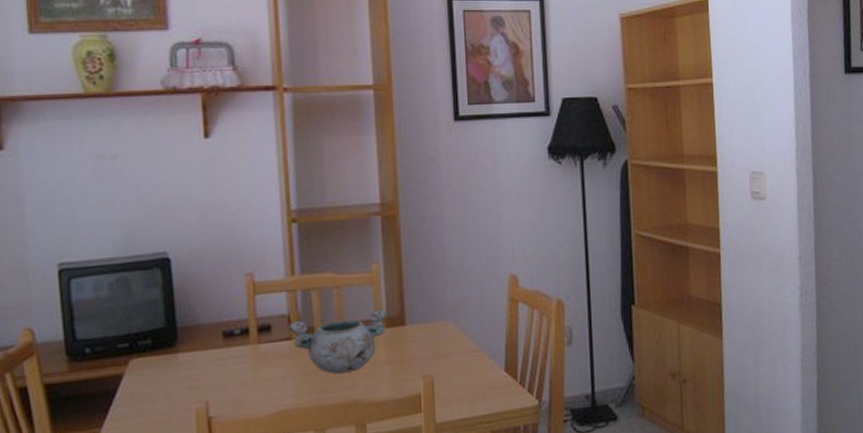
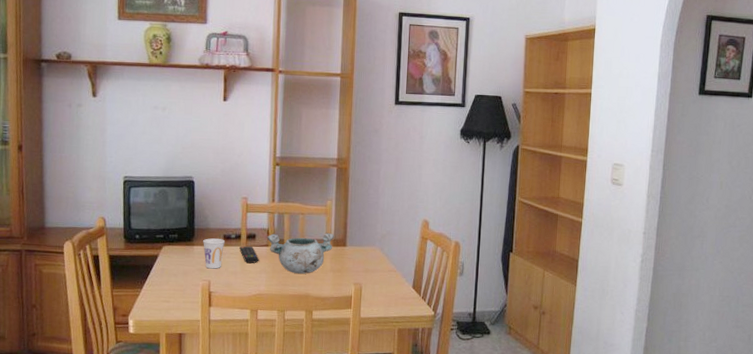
cup: none [192,337,226,384] -> present [203,238,226,269]
remote control: none [248,343,280,367] -> present [239,246,259,263]

